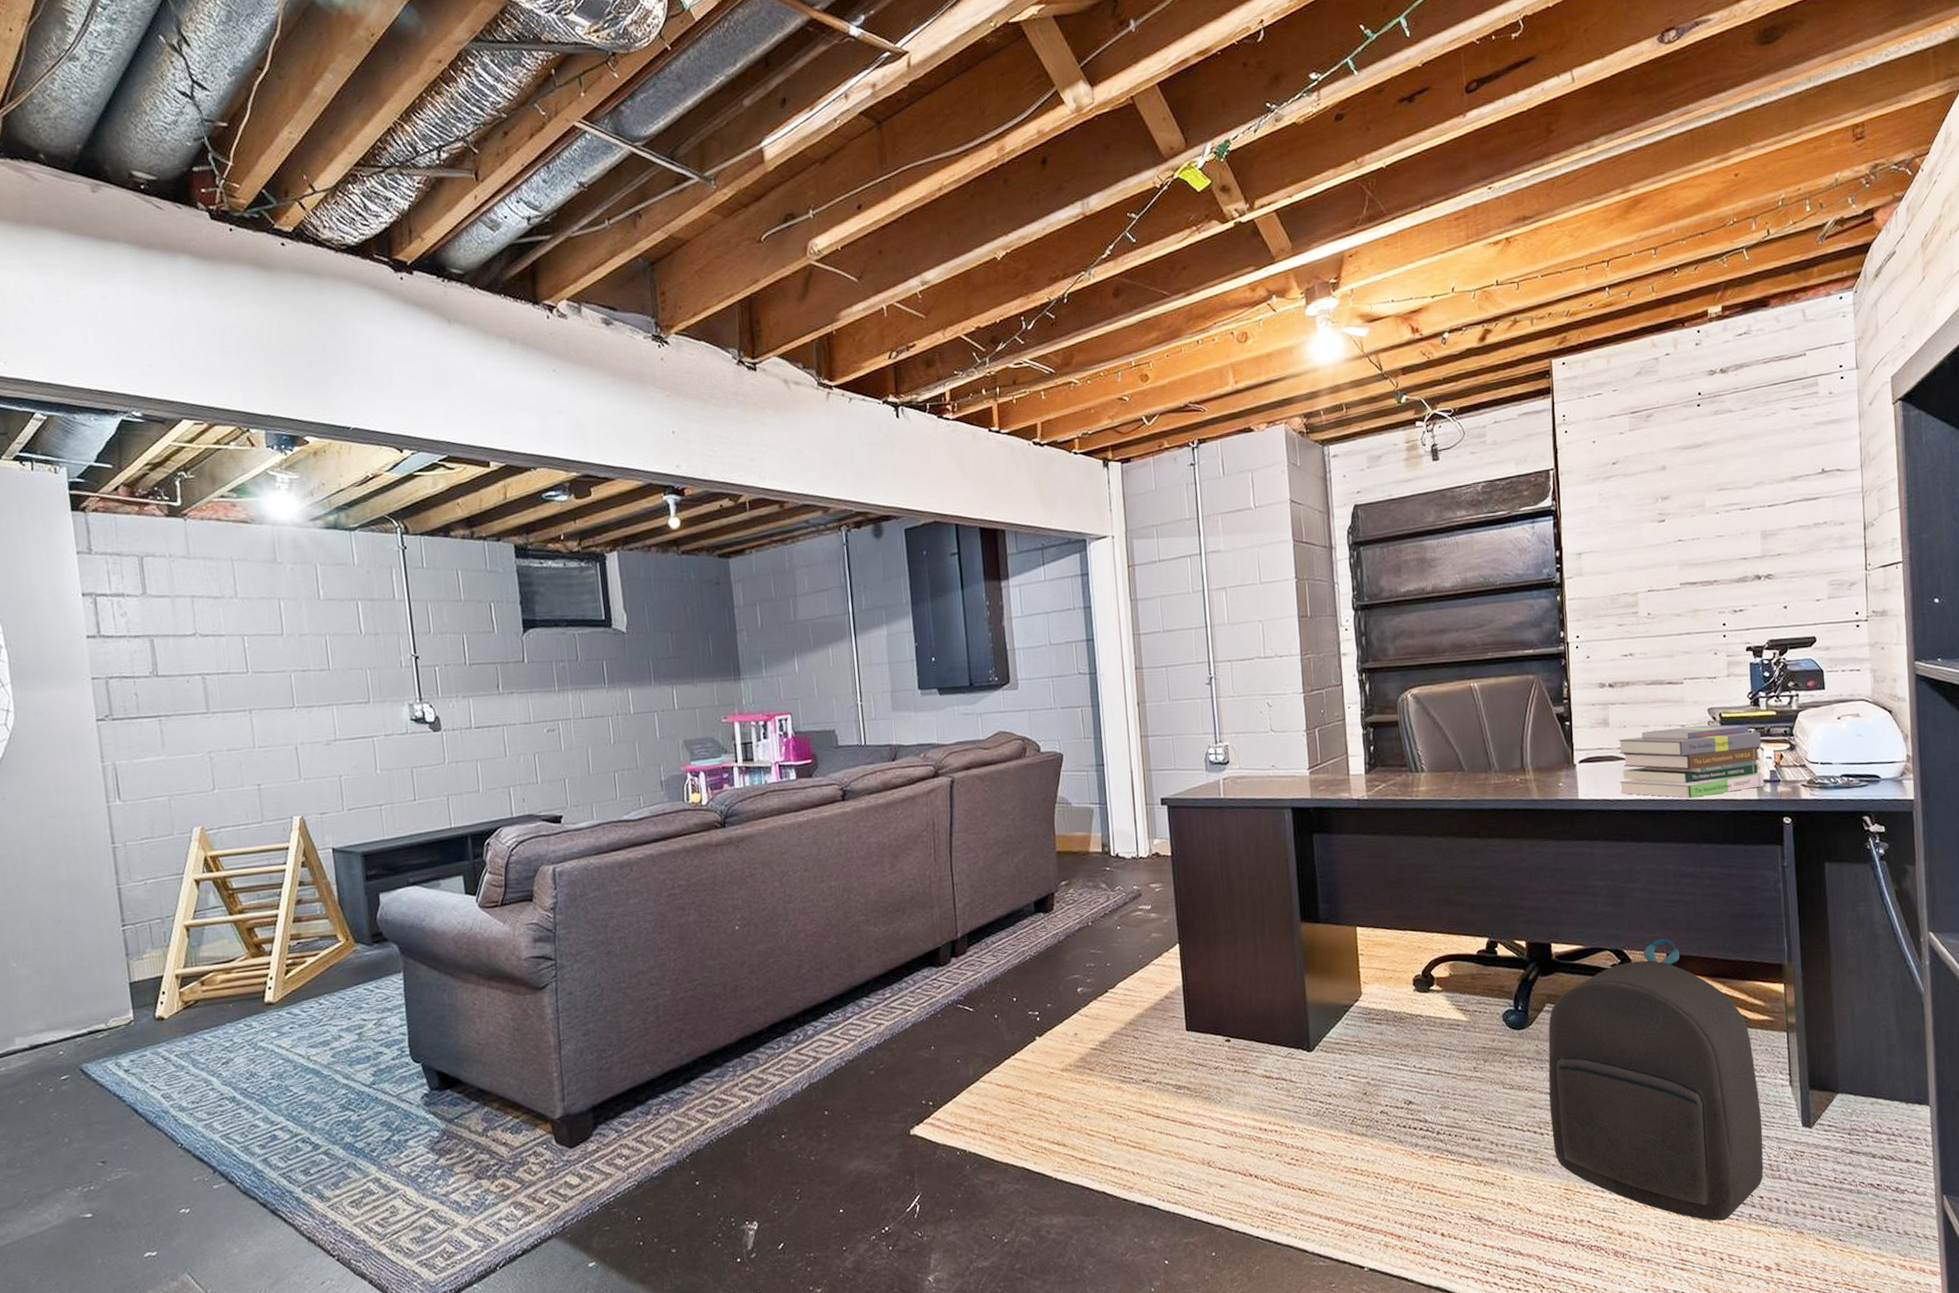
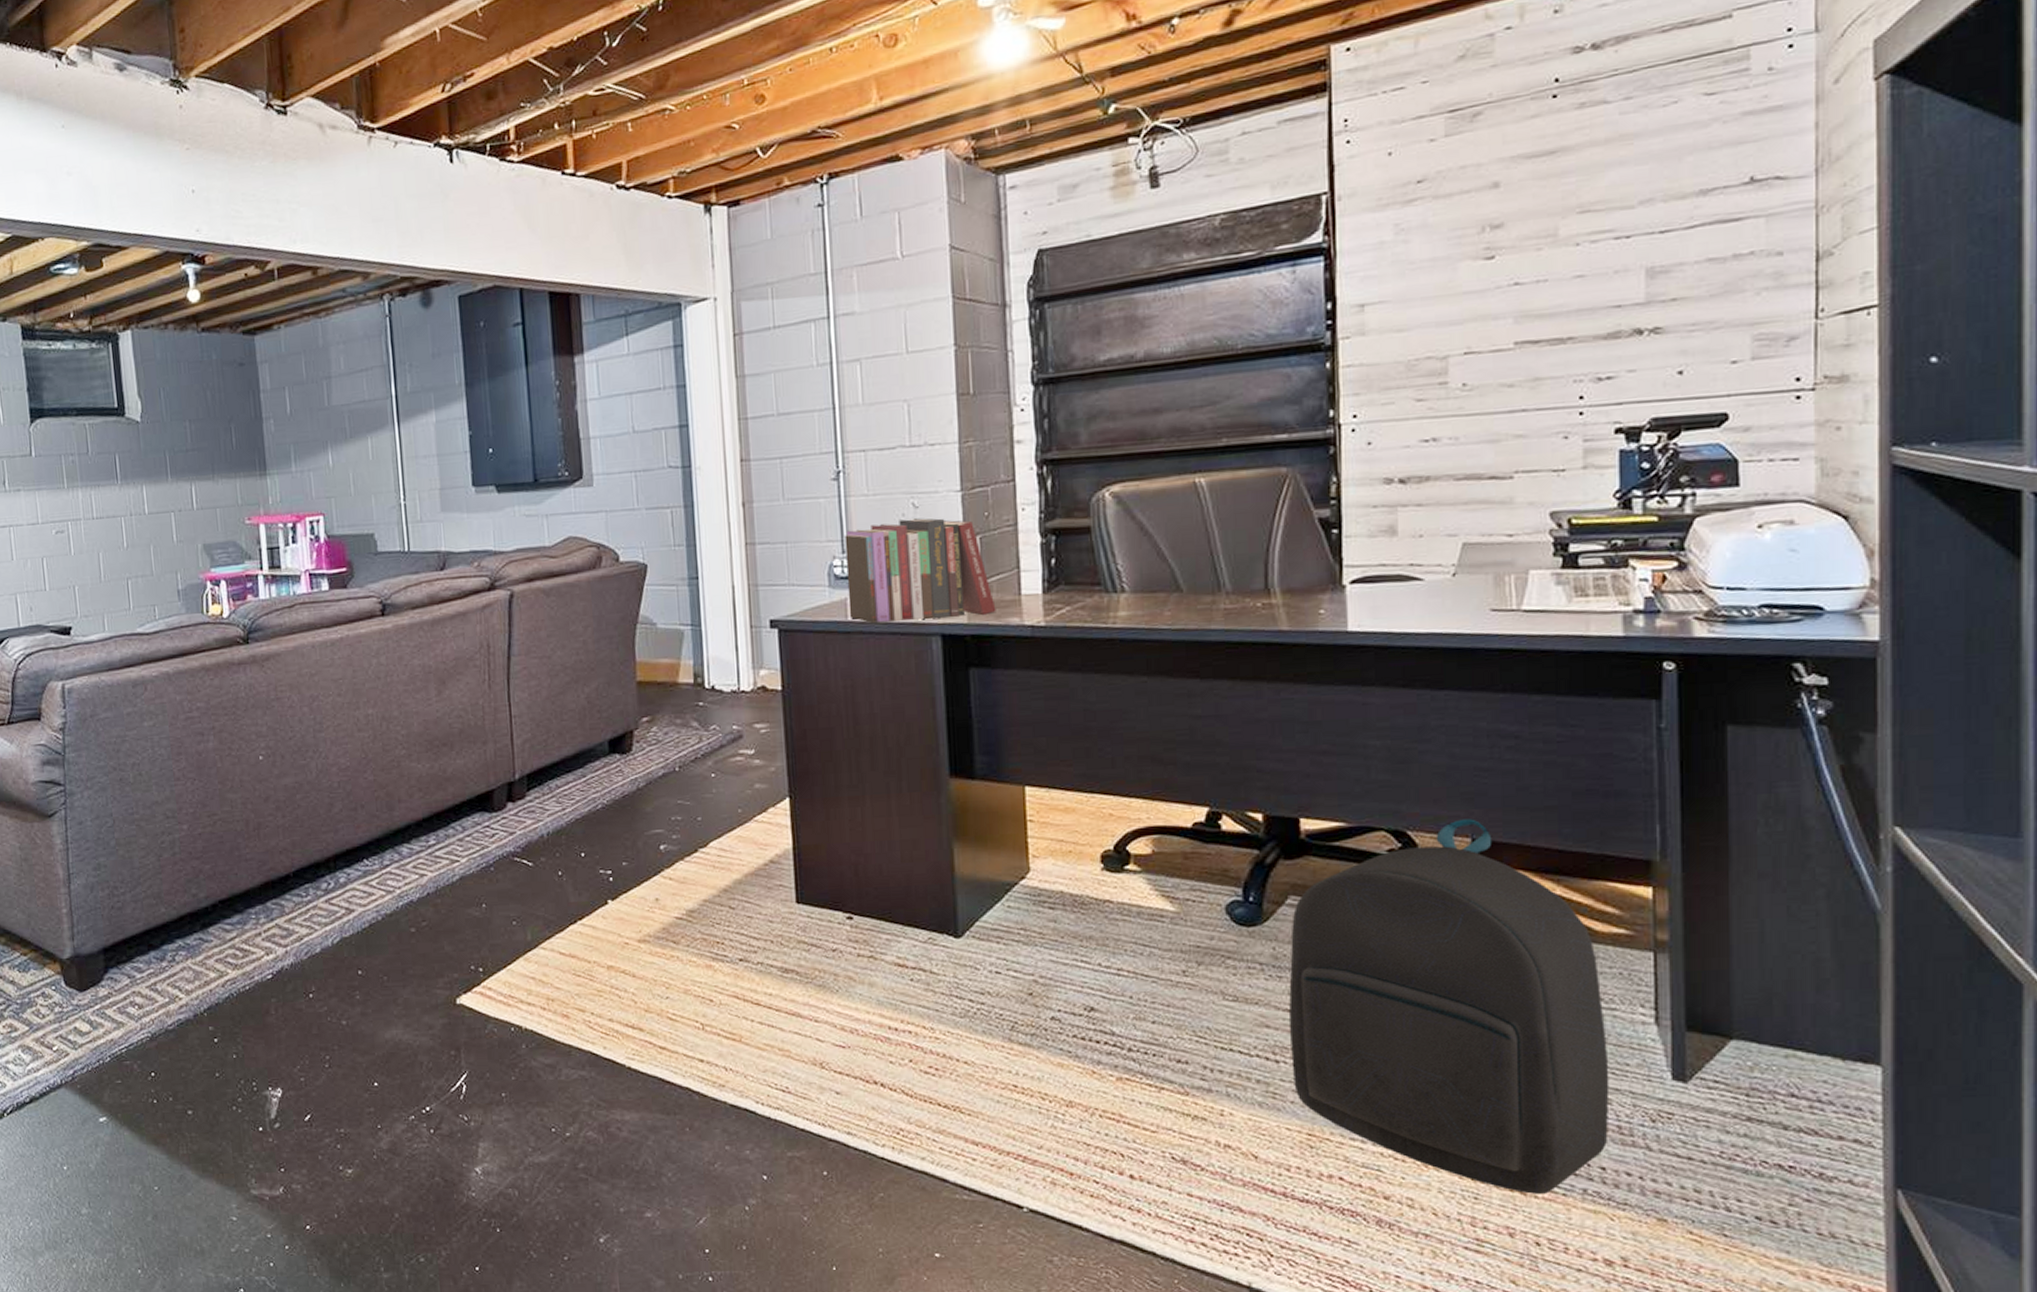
books: none [1217,714,1332,800] -> present [844,518,996,624]
books: present [1619,725,1764,799] -> none [1409,534,1635,633]

